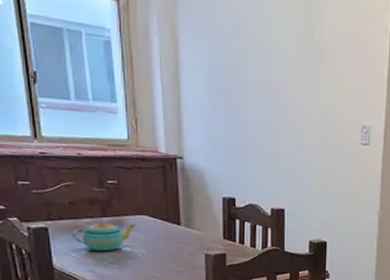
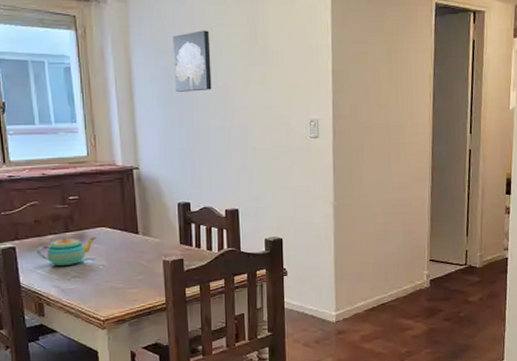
wall art: none [224,18,264,84] -> present [173,30,212,92]

